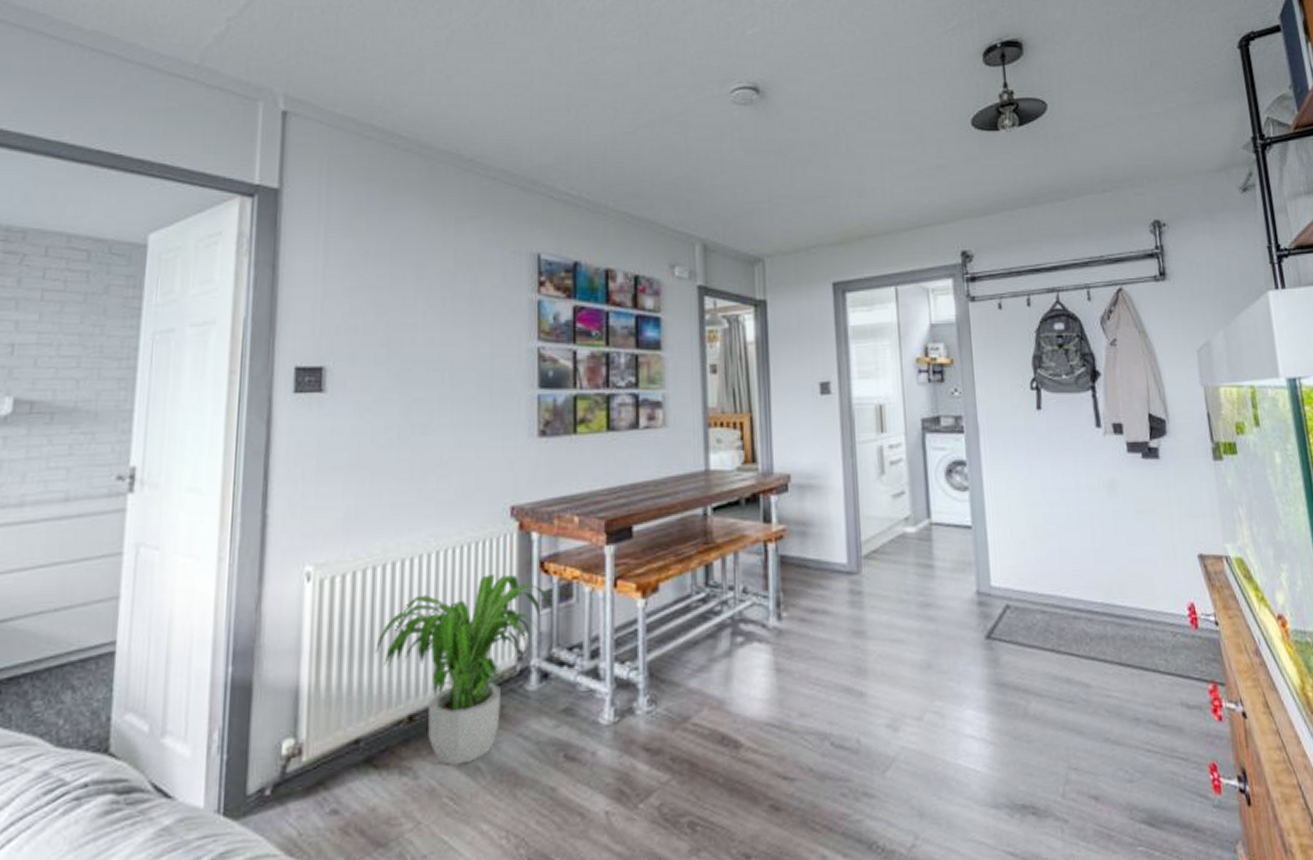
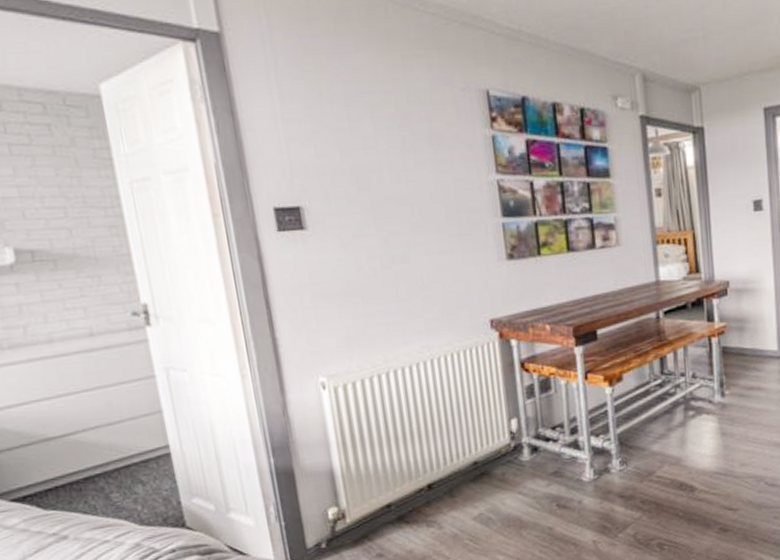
potted plant: present [375,574,553,765] -> none [391,375,536,518]

